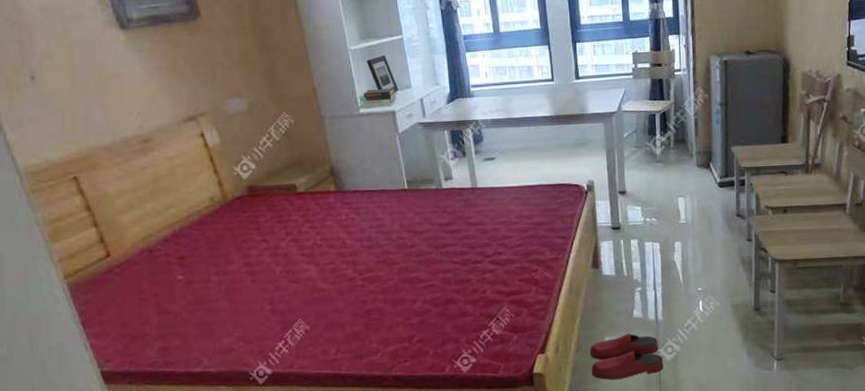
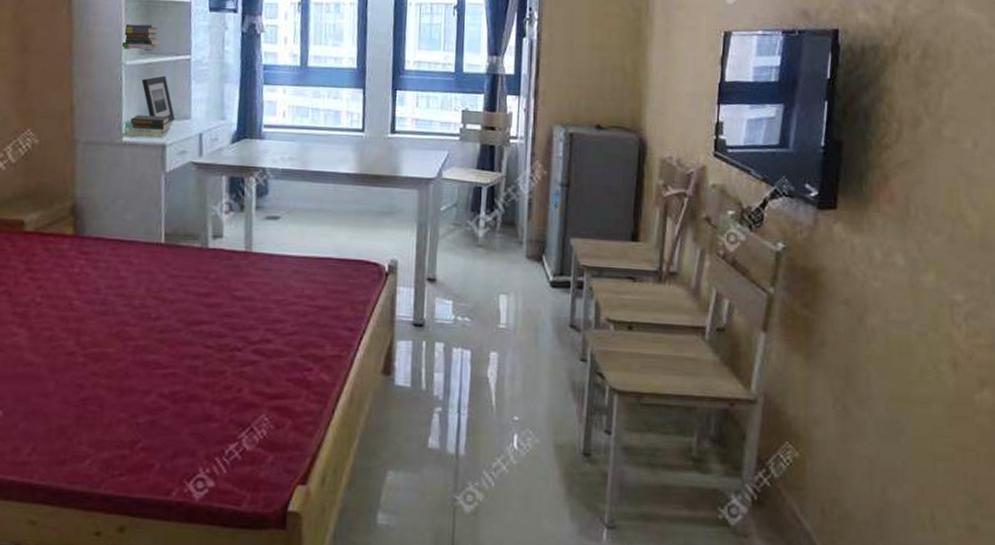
books: none [345,13,376,37] -> present [122,23,161,50]
slippers: present [590,333,664,380] -> none [364,469,460,532]

